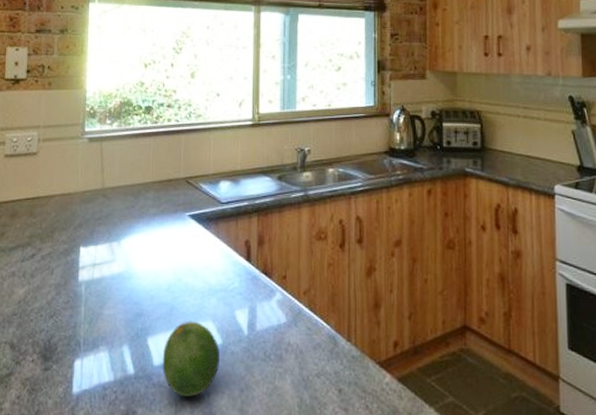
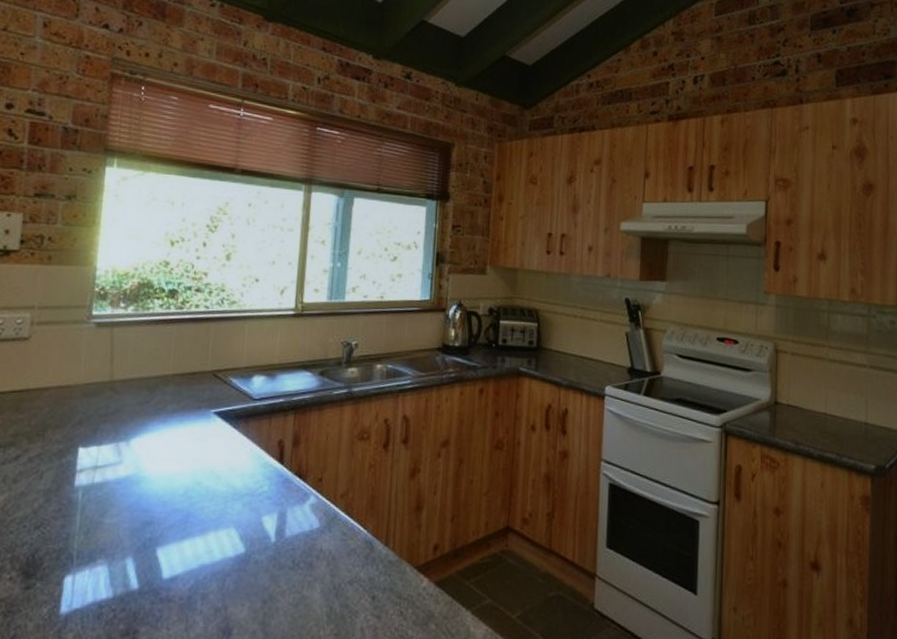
fruit: present [162,321,220,397] -> none [172,528,242,611]

